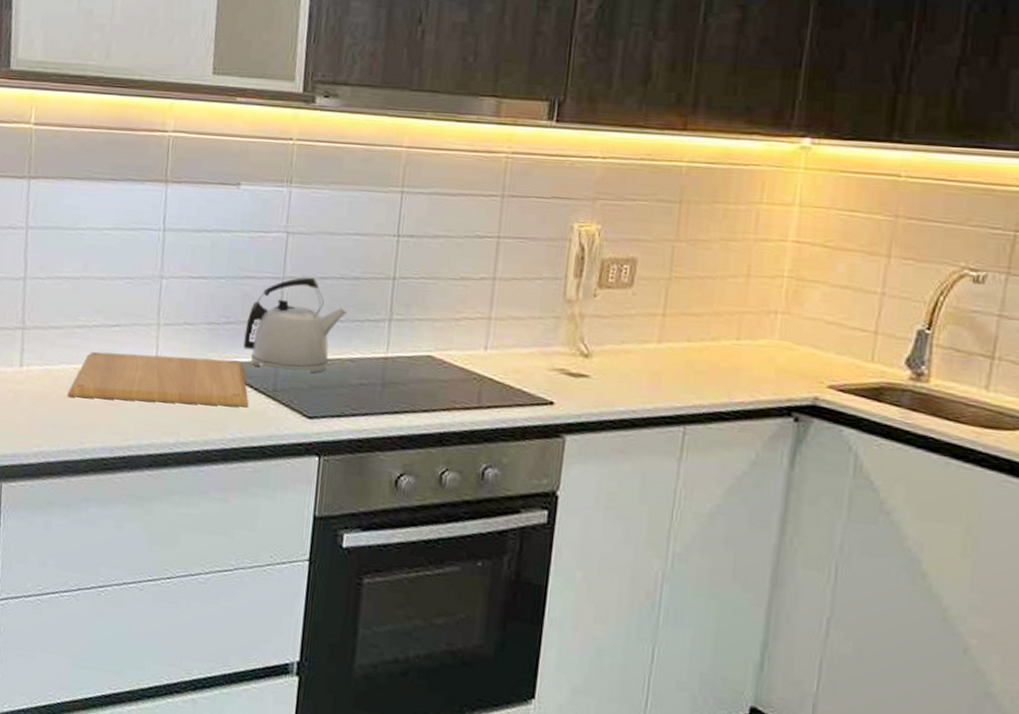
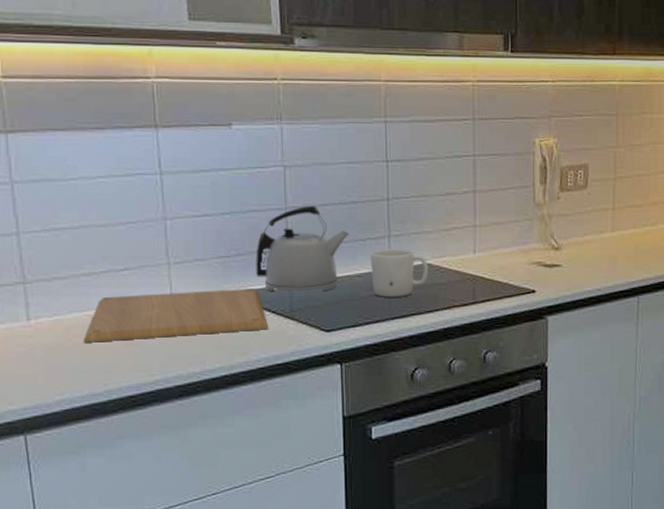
mug: none [364,333,431,391] -> present [369,249,429,297]

